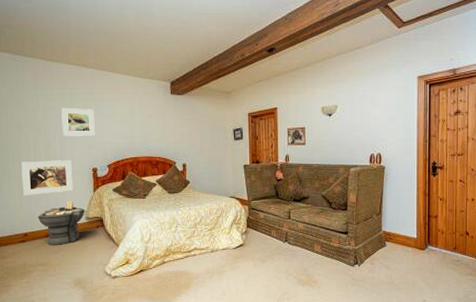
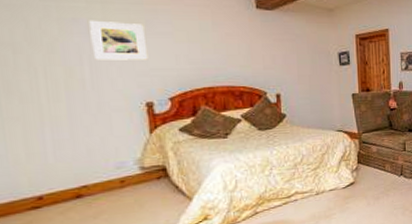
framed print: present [21,160,73,196] -> none [23,92,117,145]
side table: present [38,201,86,246] -> none [60,147,139,210]

